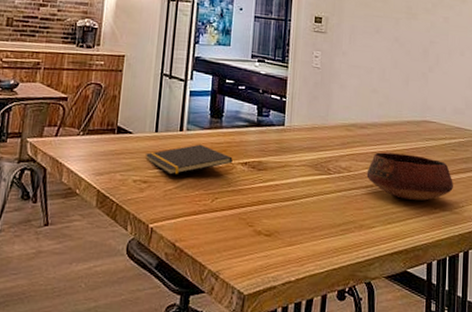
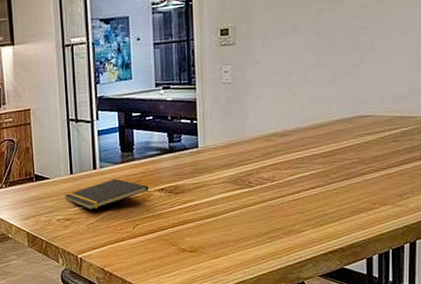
bowl: present [366,152,453,201] -> none [292,153,395,200]

